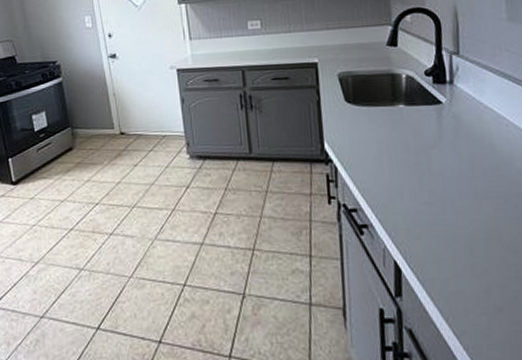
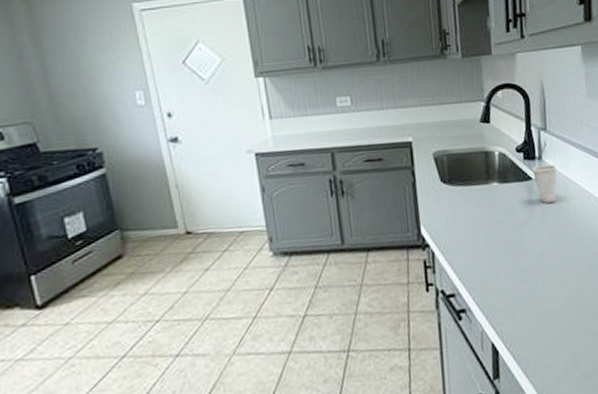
cup: none [442,89,471,128] -> present [532,164,557,203]

